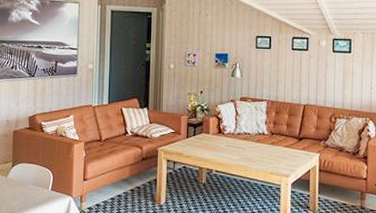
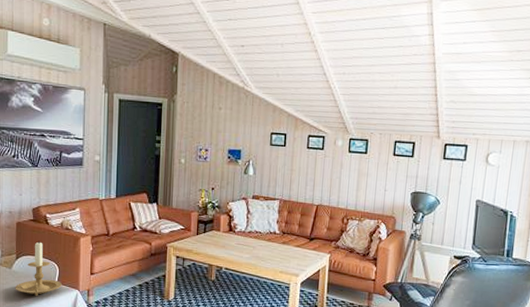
candle holder: none [10,148,56,203] -> present [15,240,62,296]

